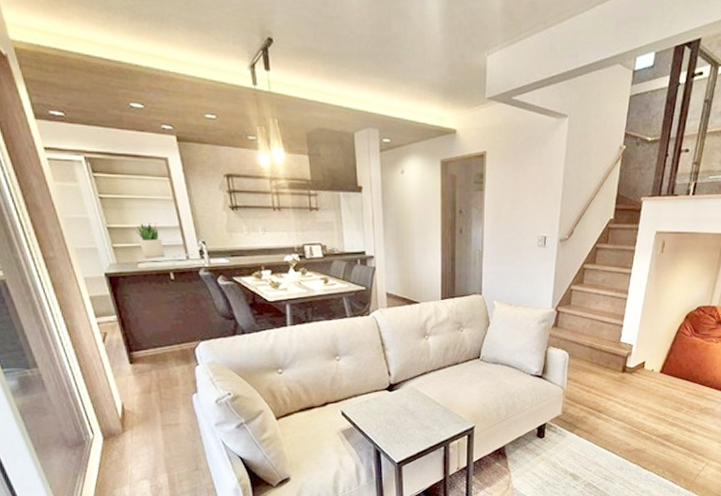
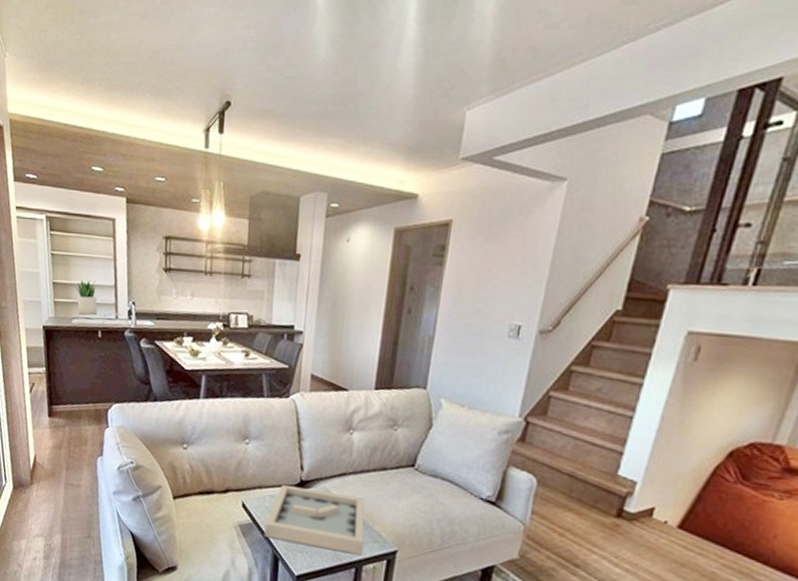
decorative tray: none [364,389,448,437] -> present [264,484,364,556]

